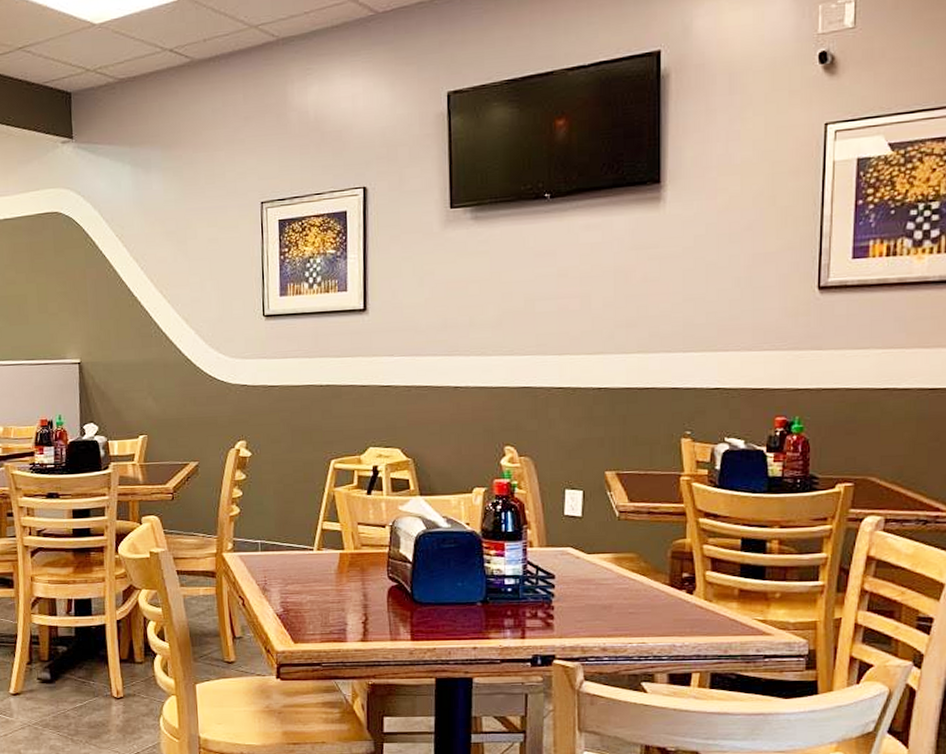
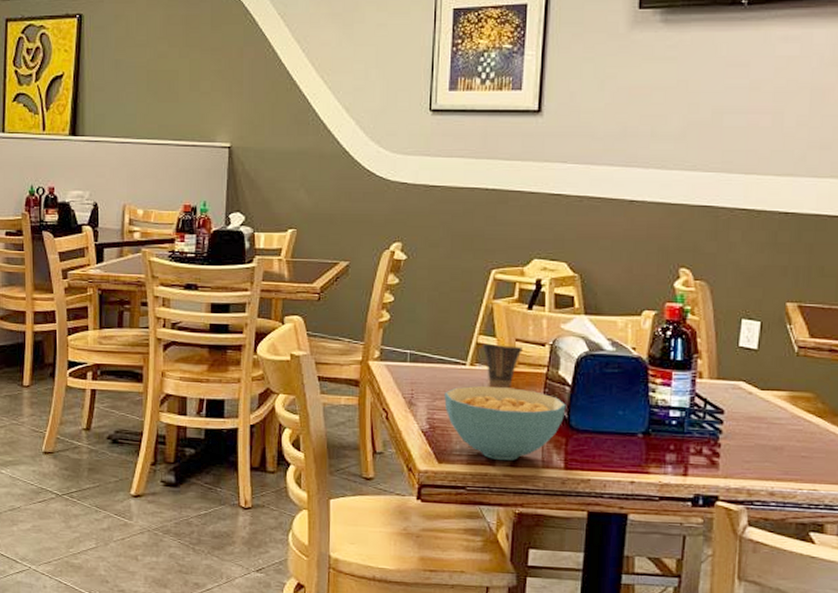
cereal bowl: none [295,568,409,636] -> present [444,386,566,460]
cup: none [327,529,365,570] -> present [482,343,523,389]

